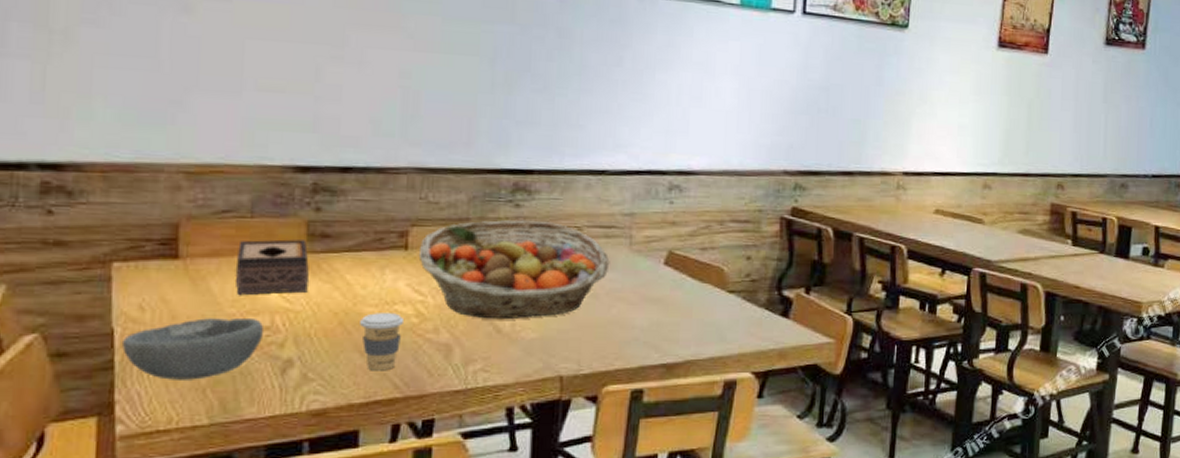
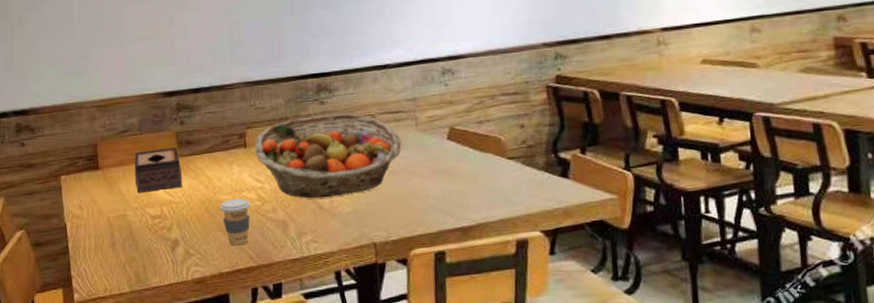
bowl: present [121,318,265,380] -> none [71,210,158,259]

